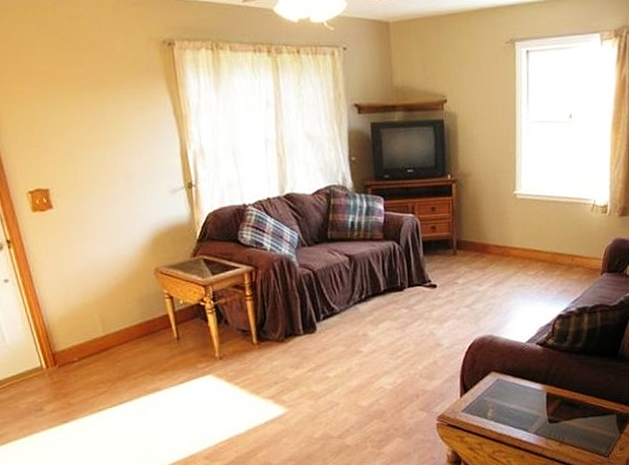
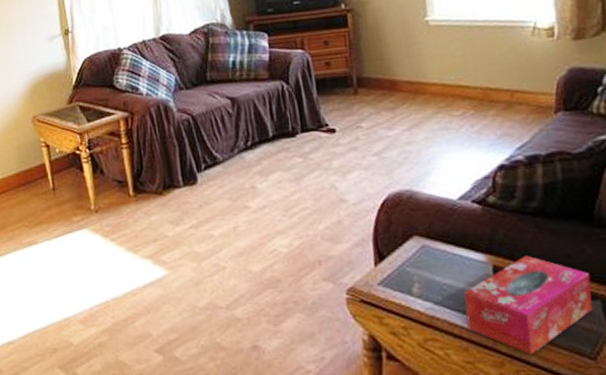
tissue box: none [524,384,612,457] -> present [464,255,593,355]

